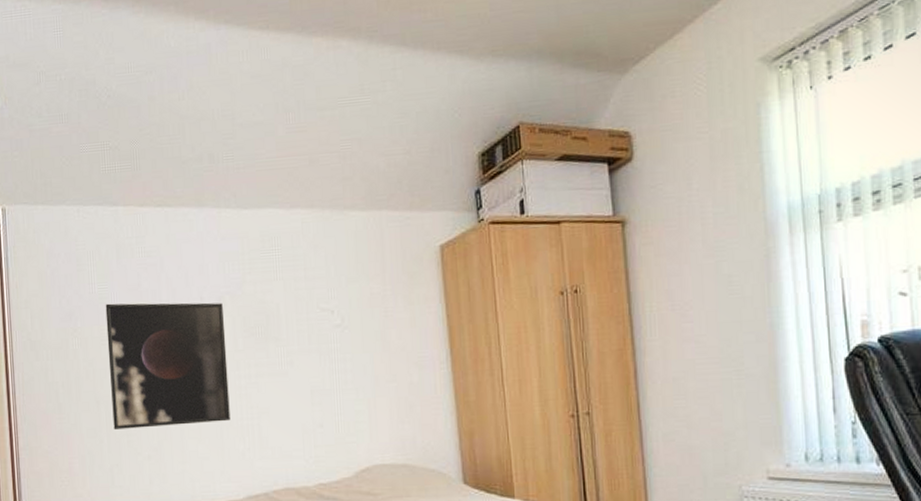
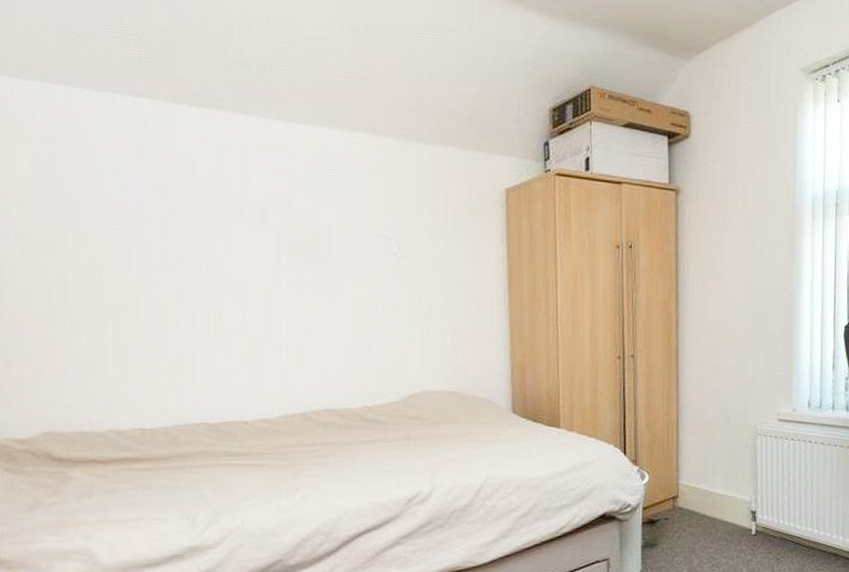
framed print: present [105,302,230,429] -> none [119,201,267,339]

